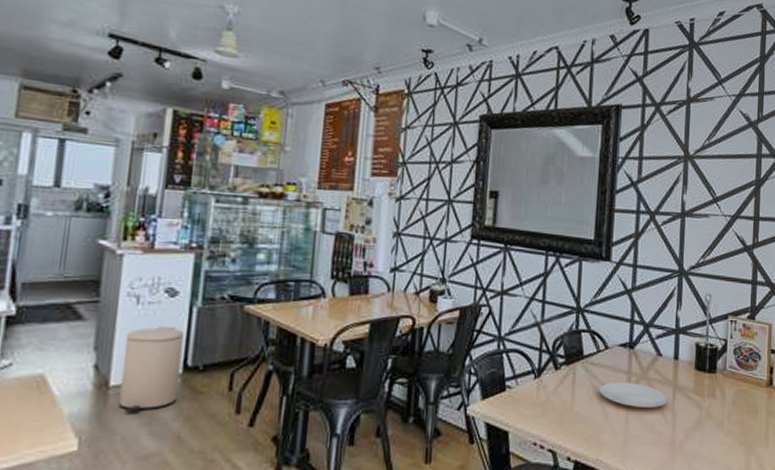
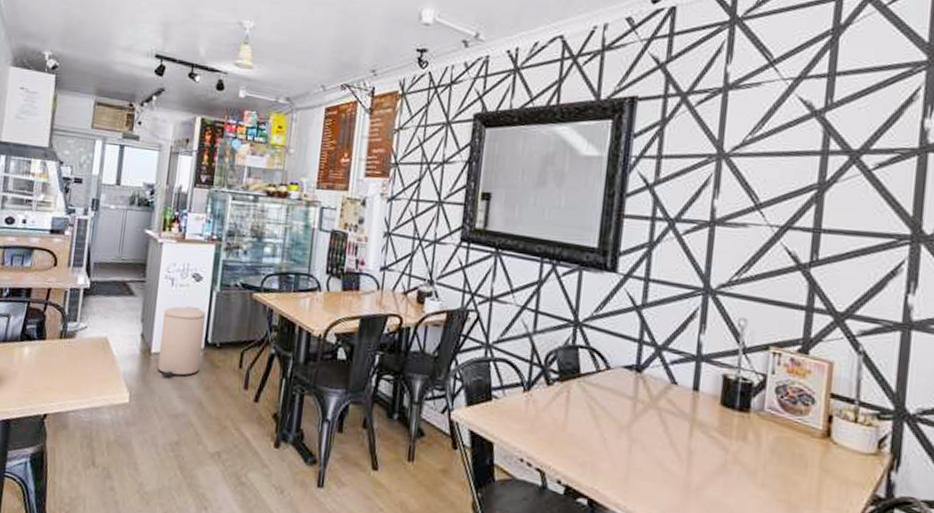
plate: present [599,381,668,407] -> none [597,406,683,442]

